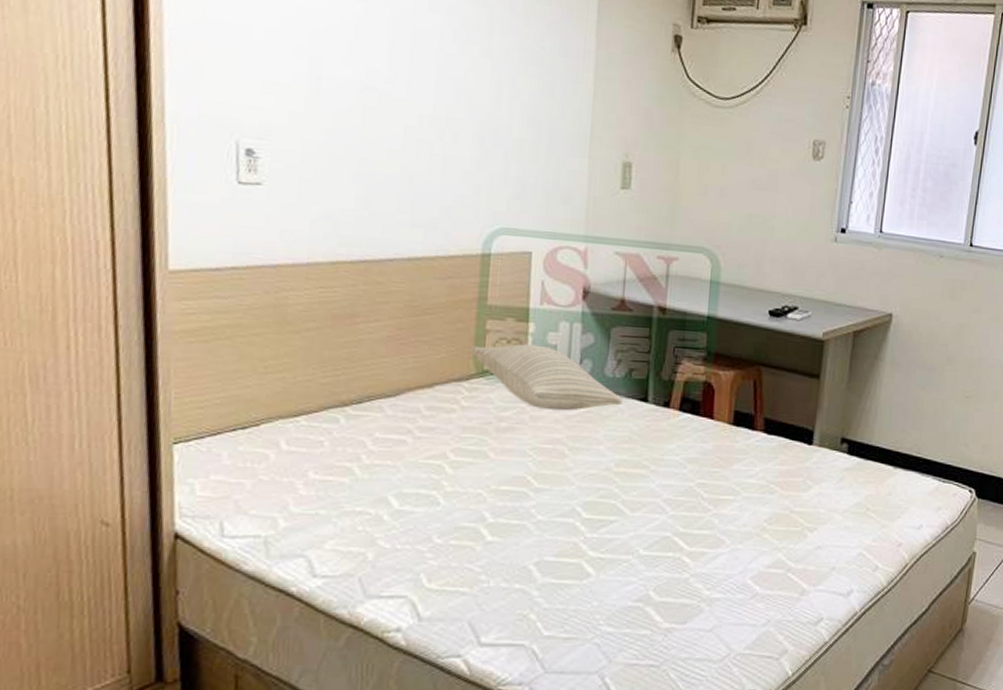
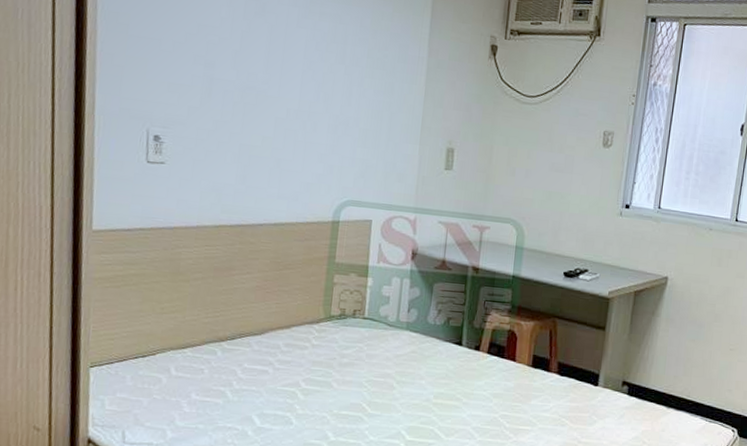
pillow: present [470,344,623,411] -> none [320,295,441,351]

